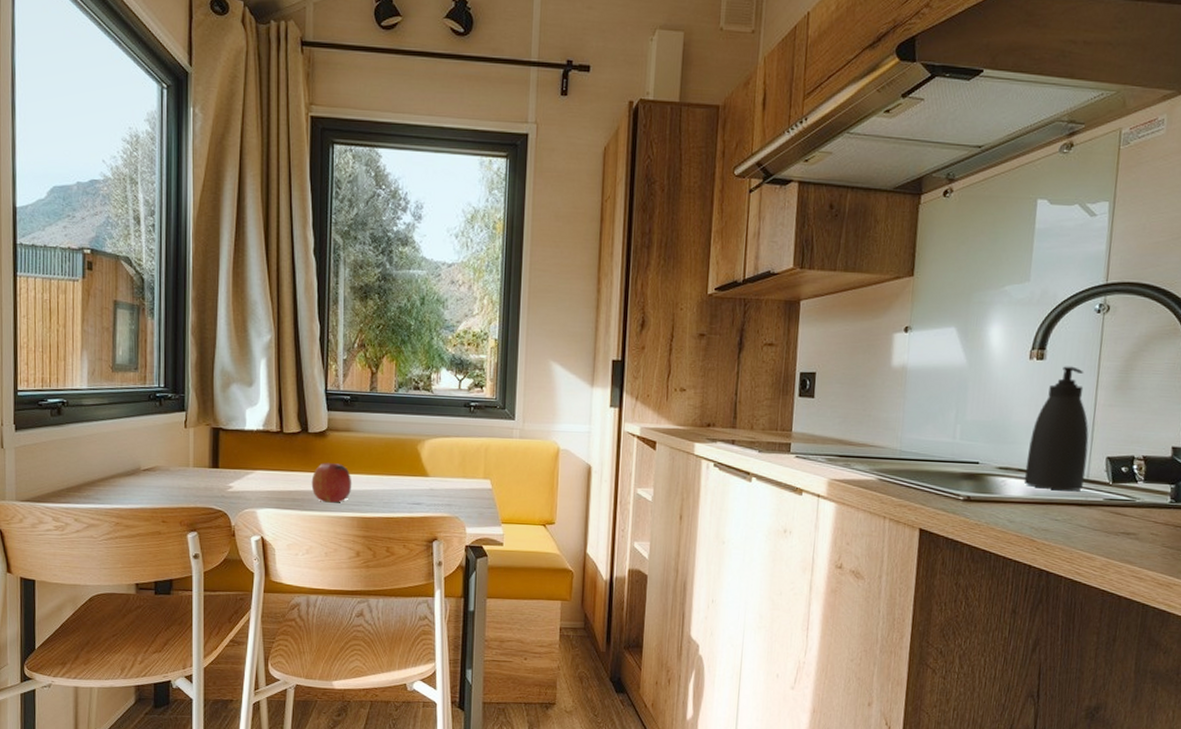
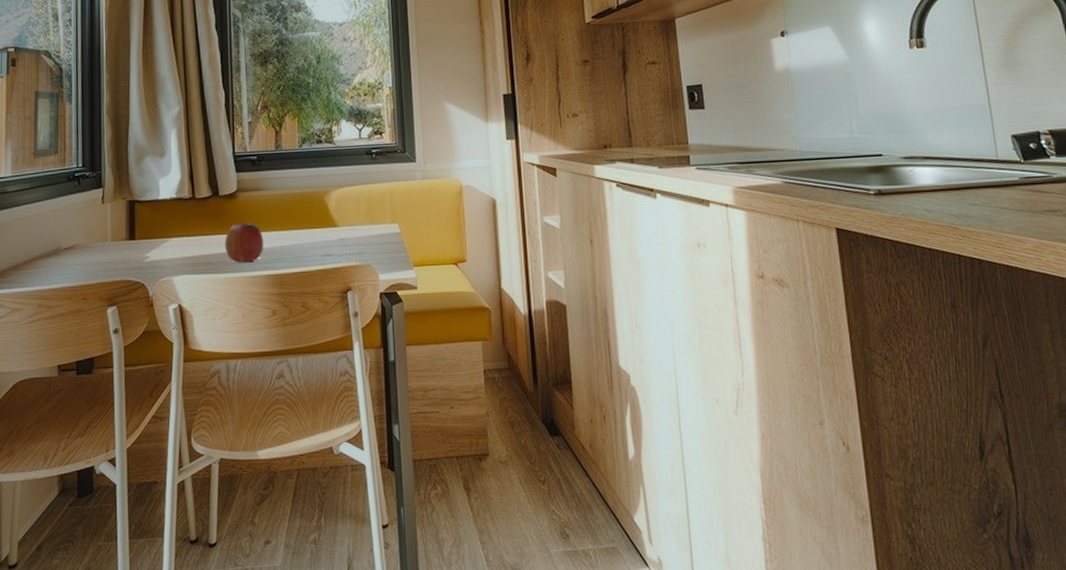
soap dispenser: present [1023,366,1089,491] -> none [929,50,994,174]

